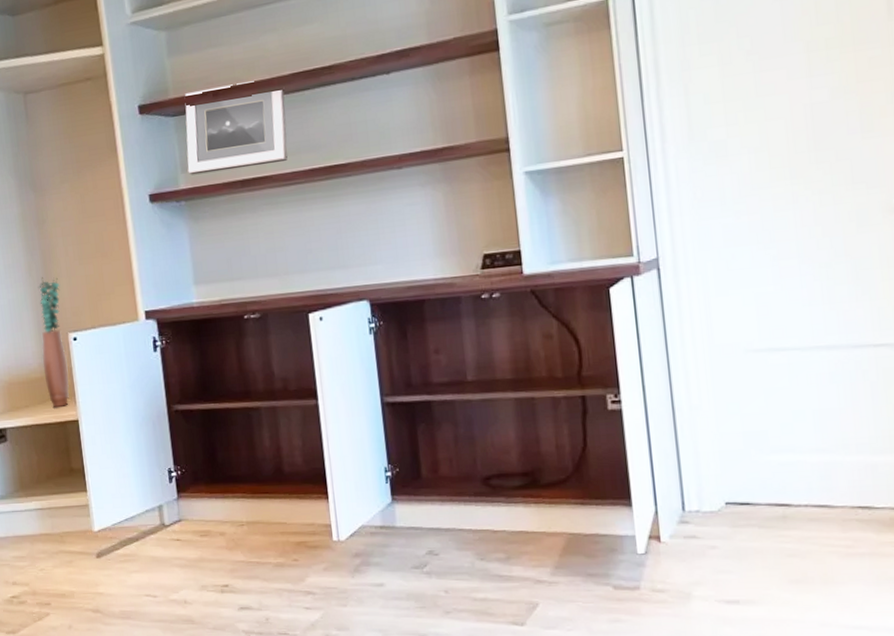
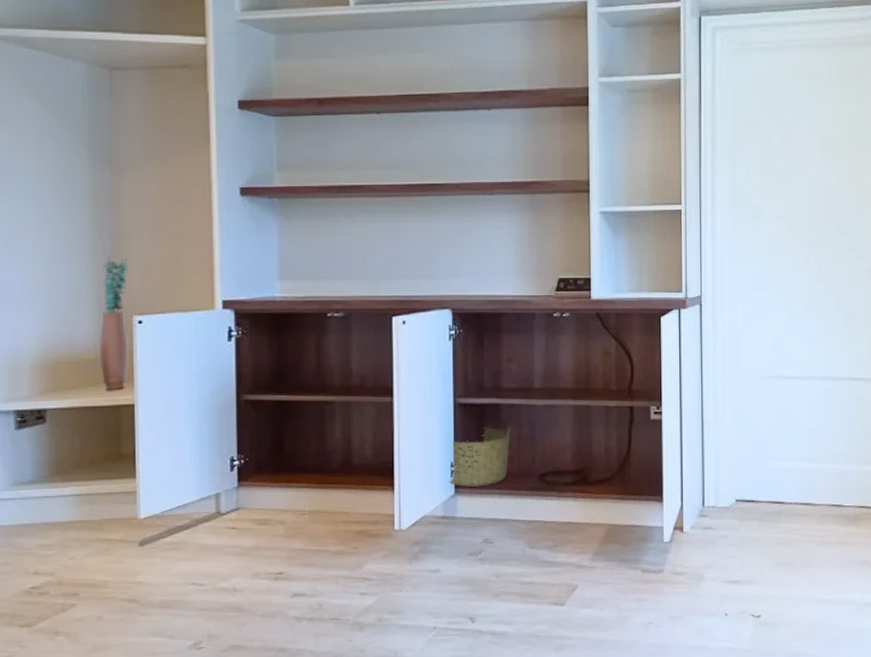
picture frame: present [185,81,288,175] -> none [284,95,390,175]
basket: none [383,426,447,494] -> present [448,427,511,487]

